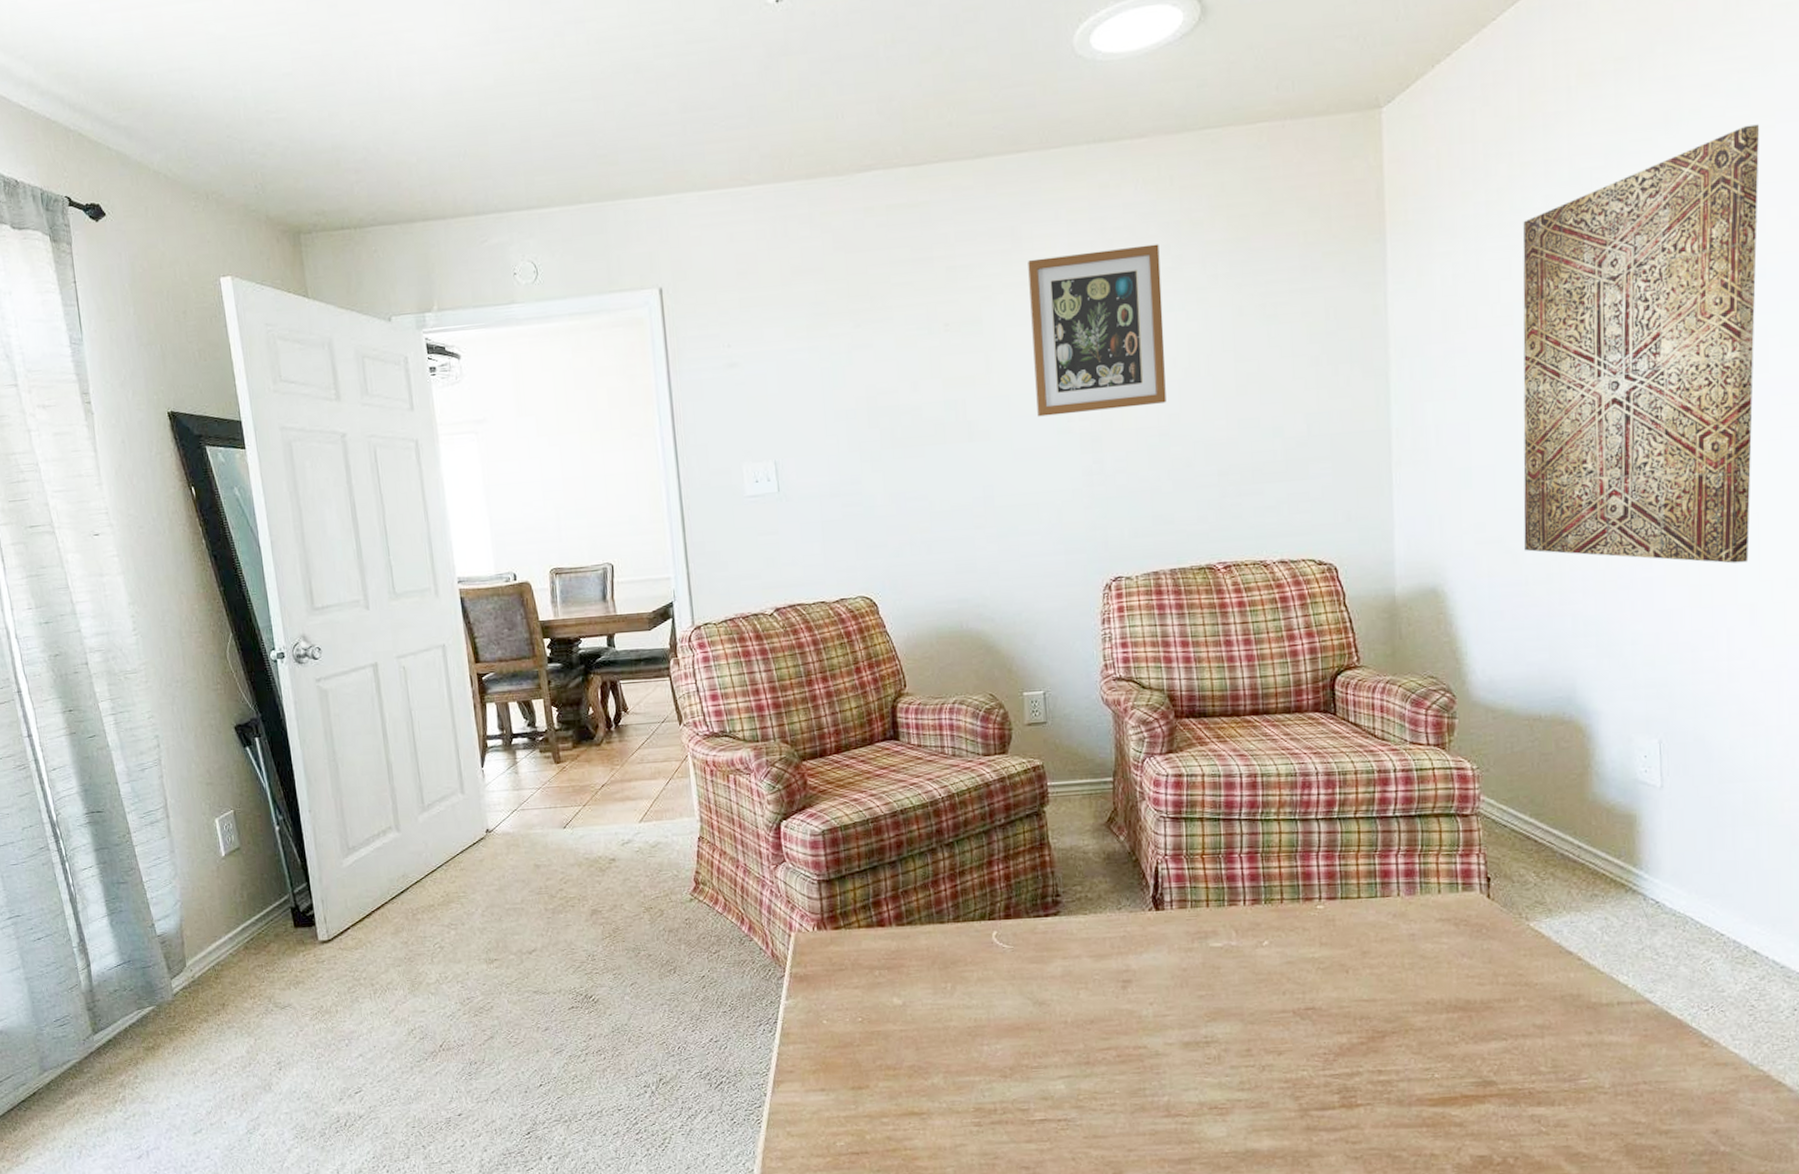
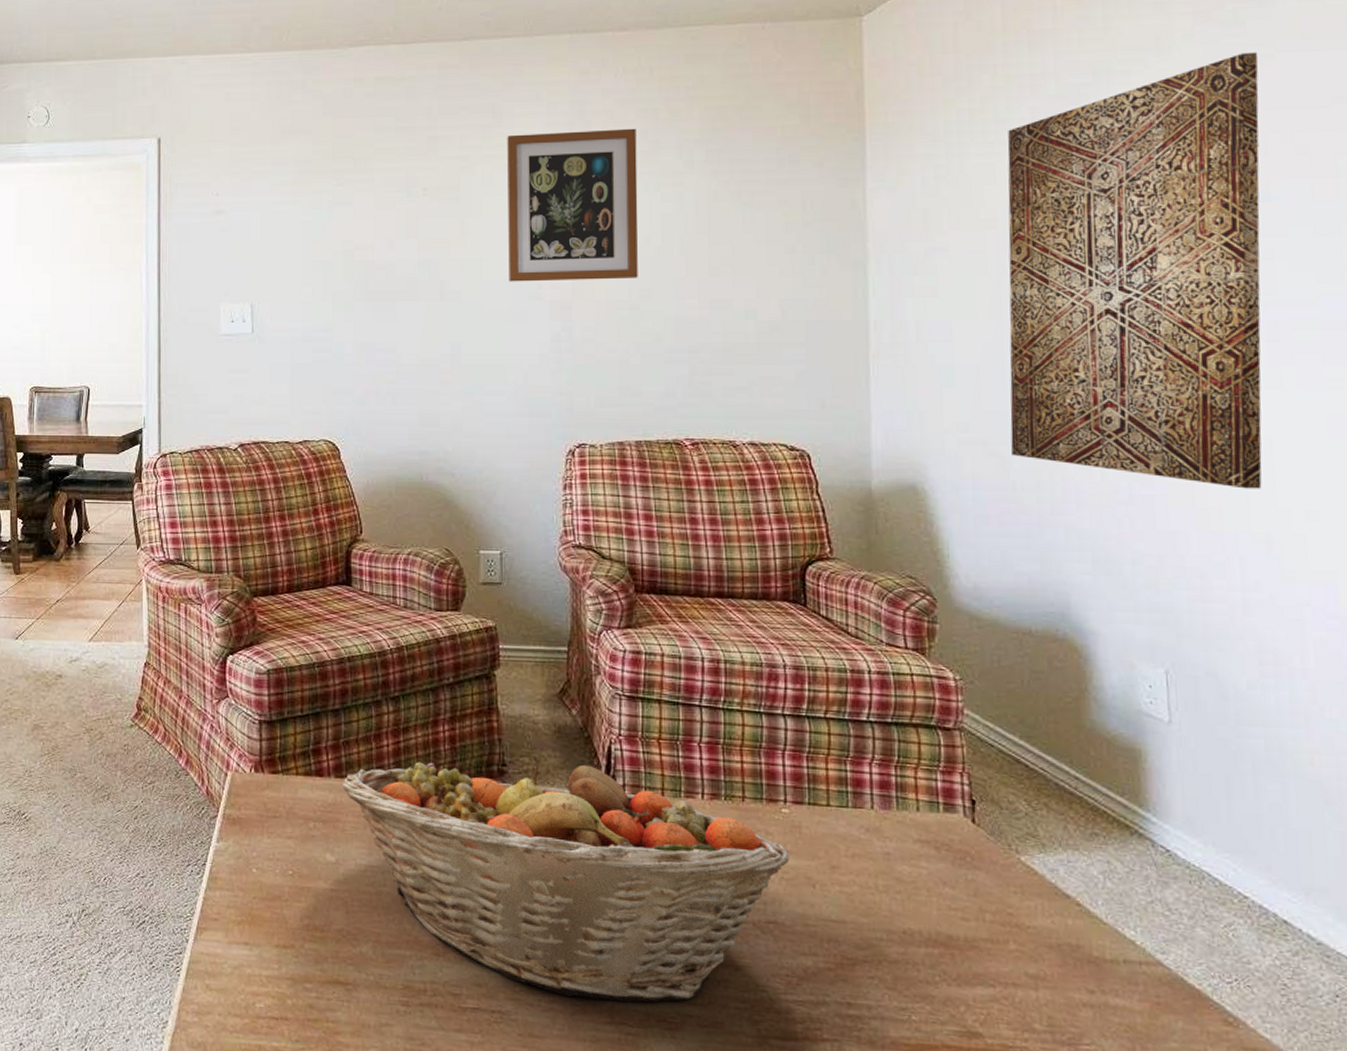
fruit basket: none [904,884,1325,1099] -> present [342,756,790,1002]

